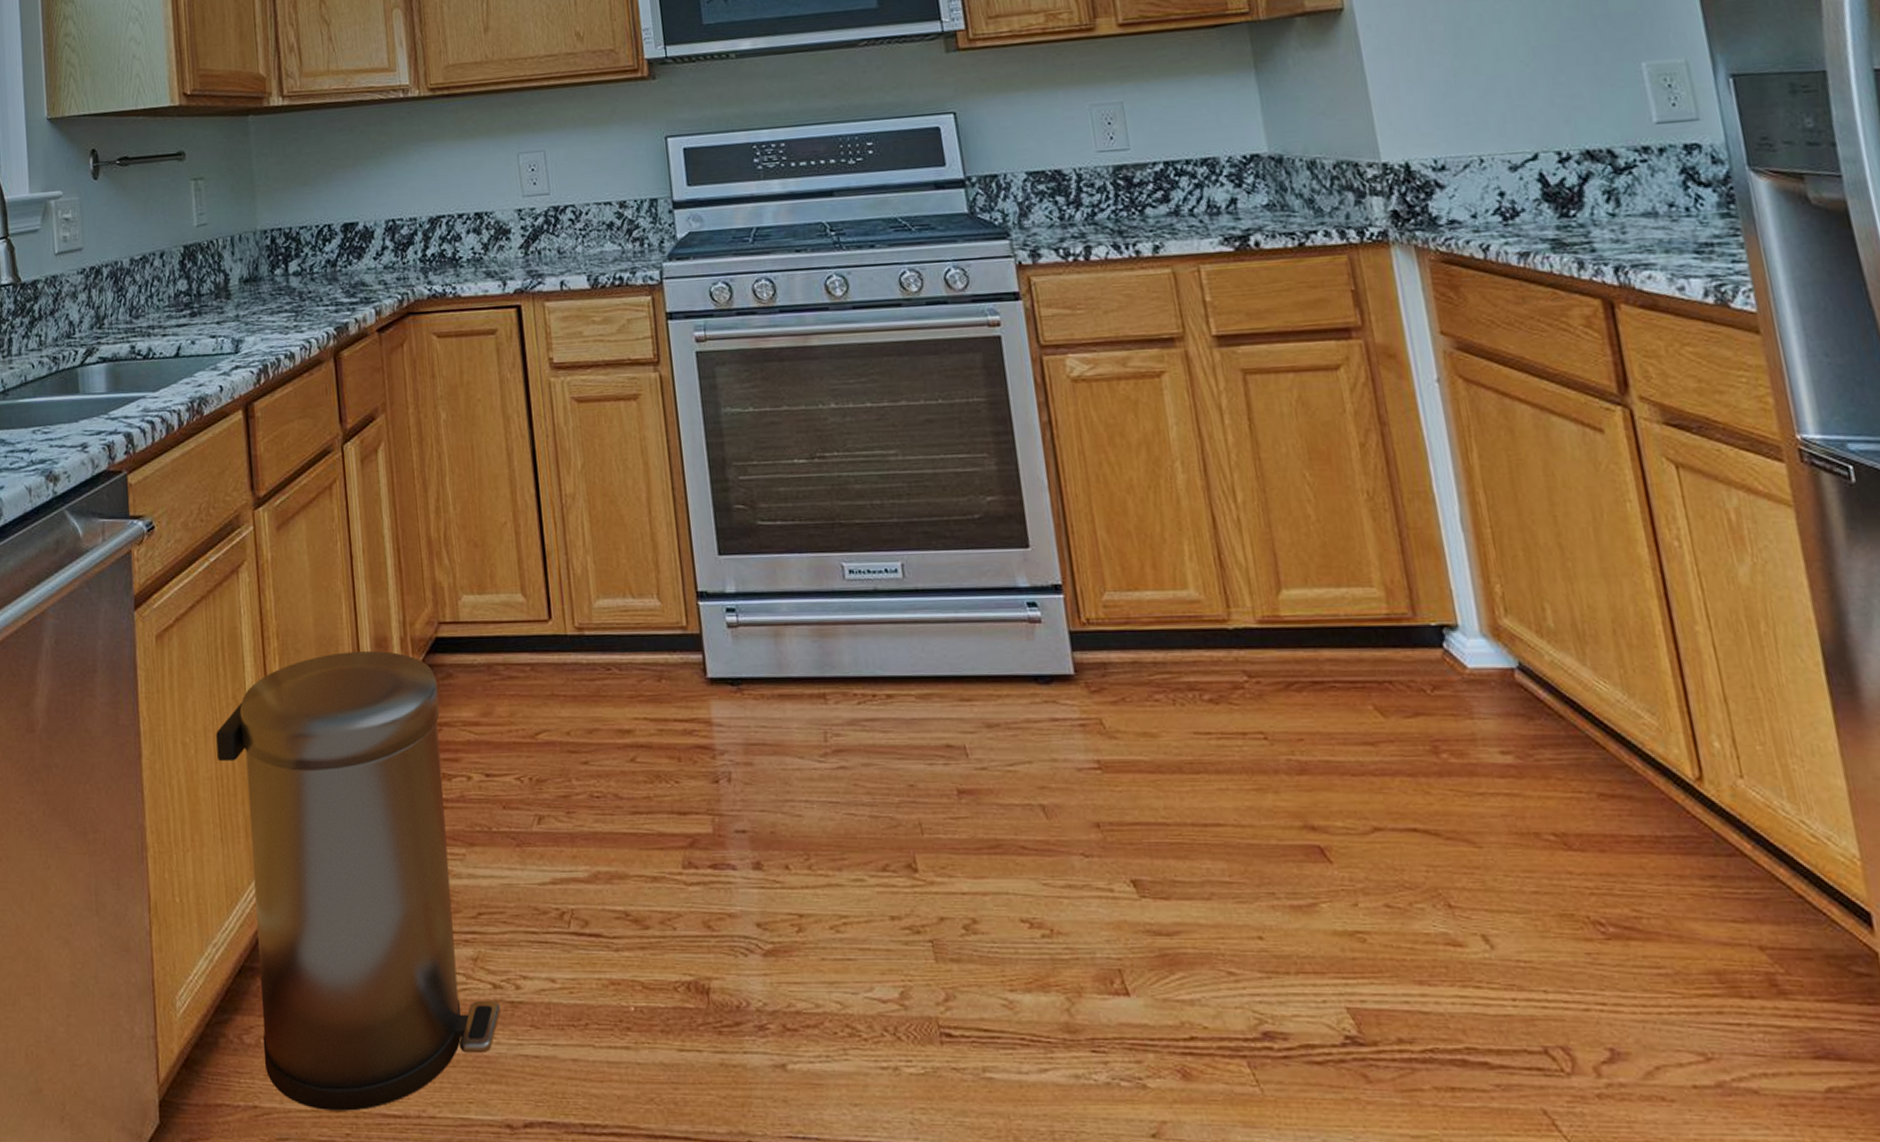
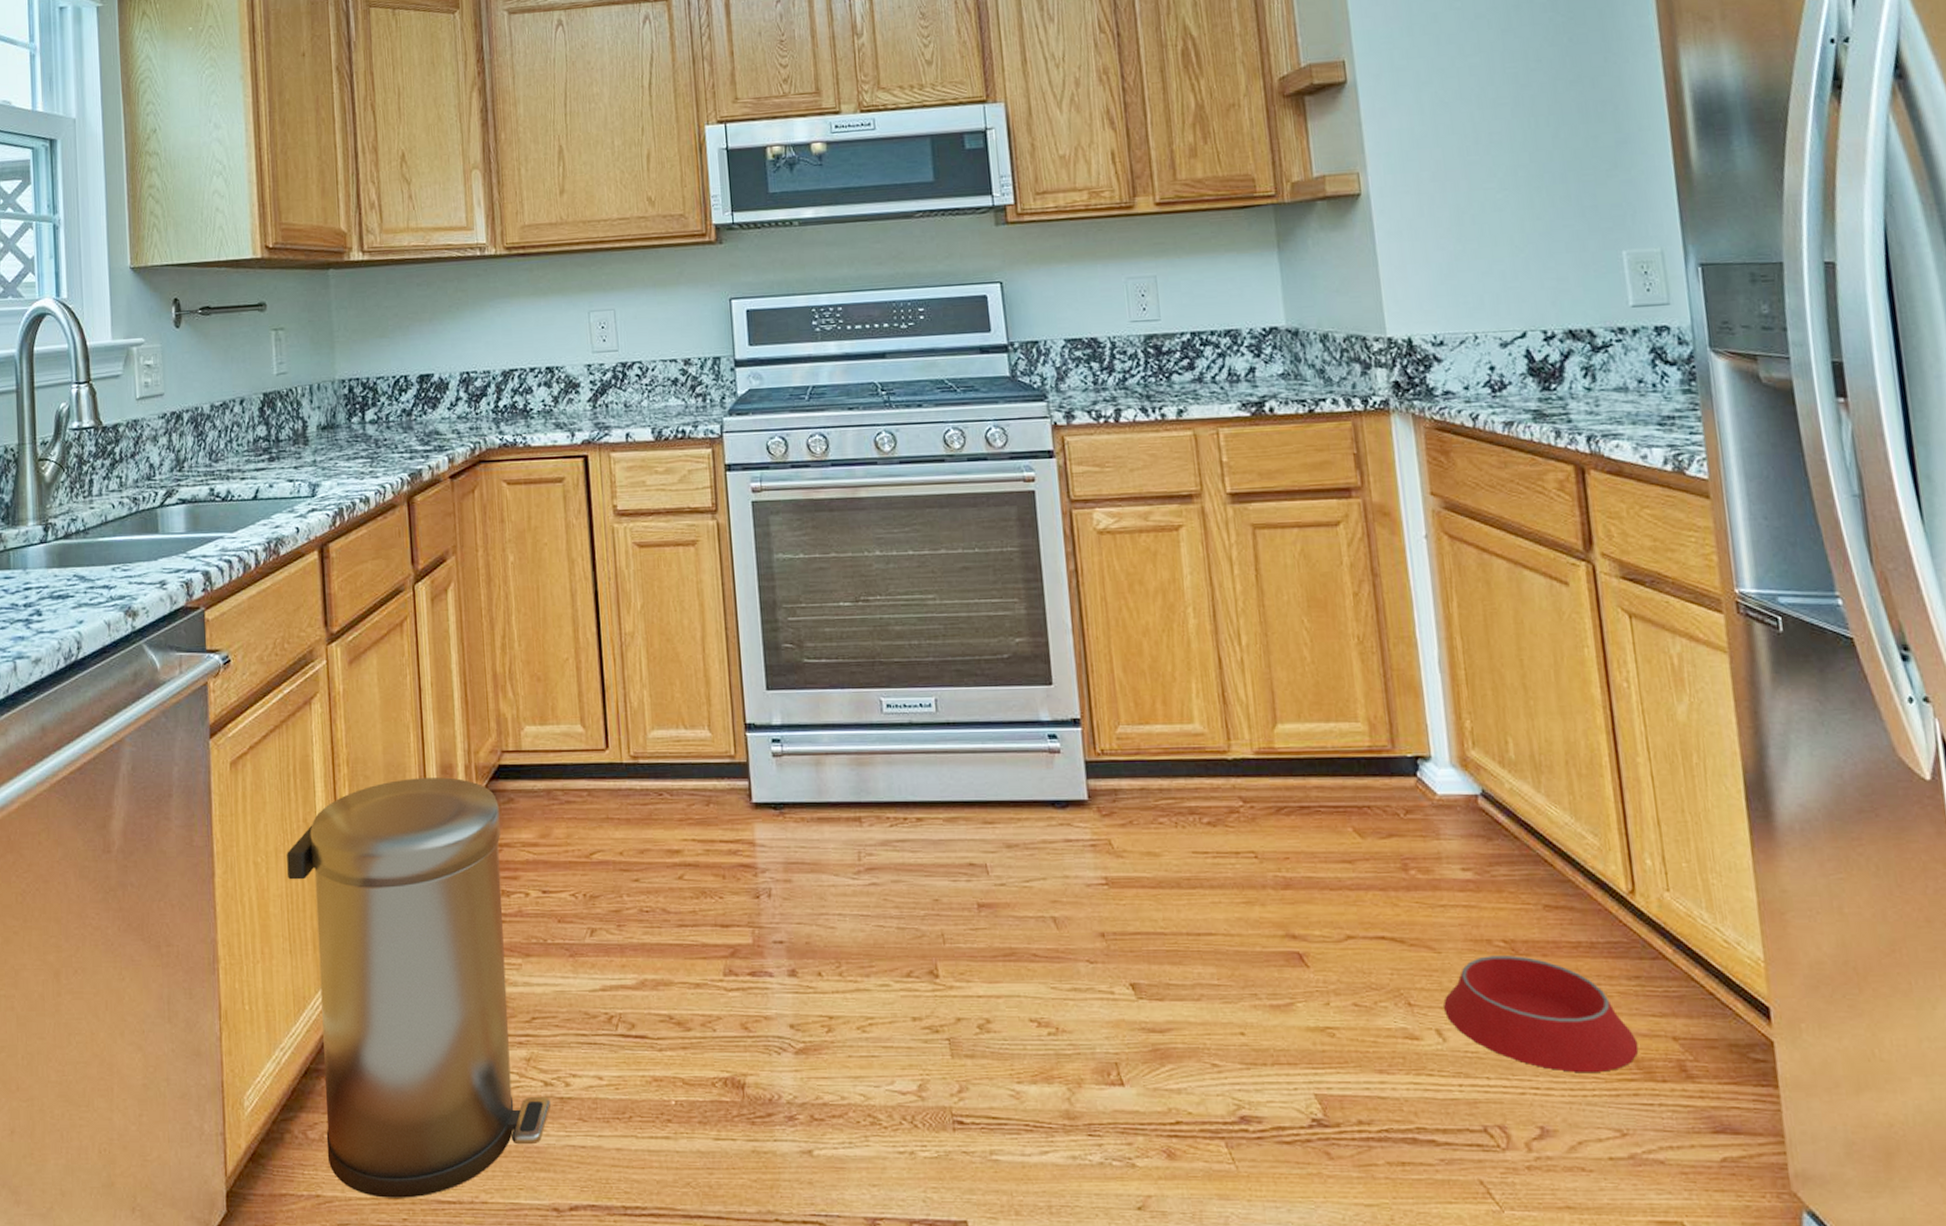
pet bowl: none [1489,851,1720,986] -> present [1444,956,1639,1072]

